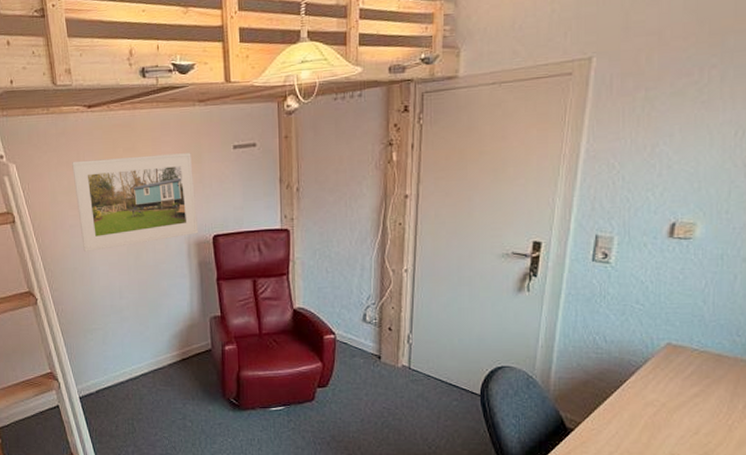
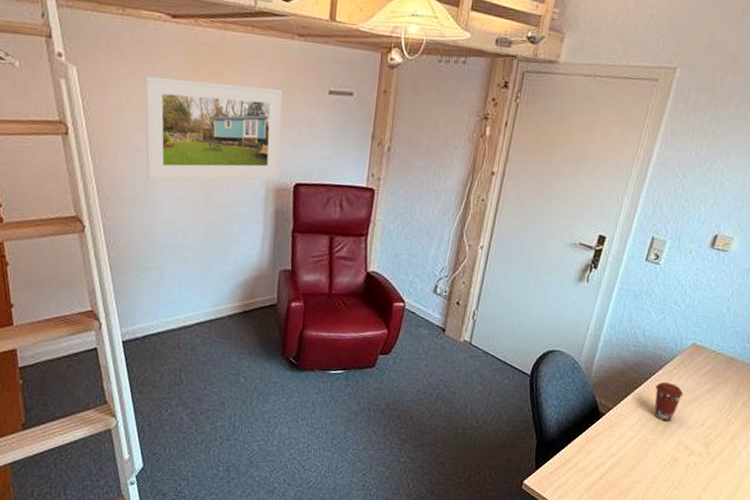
coffee cup: none [630,388,666,432] -> present [654,381,684,422]

